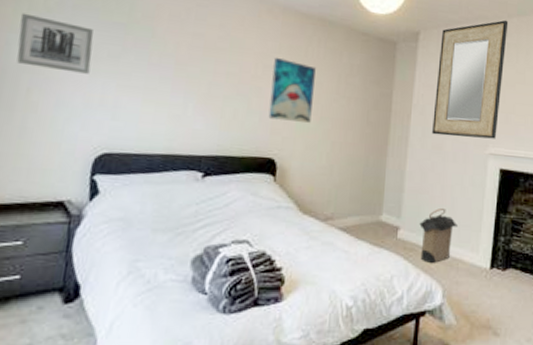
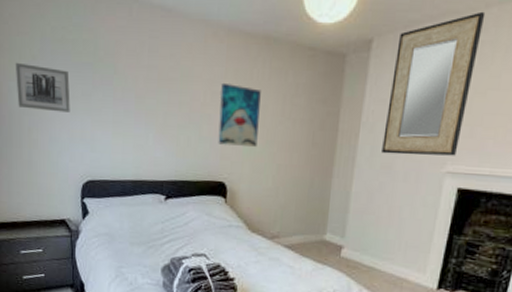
laundry hamper: present [419,207,458,263] -> none [363,228,404,281]

